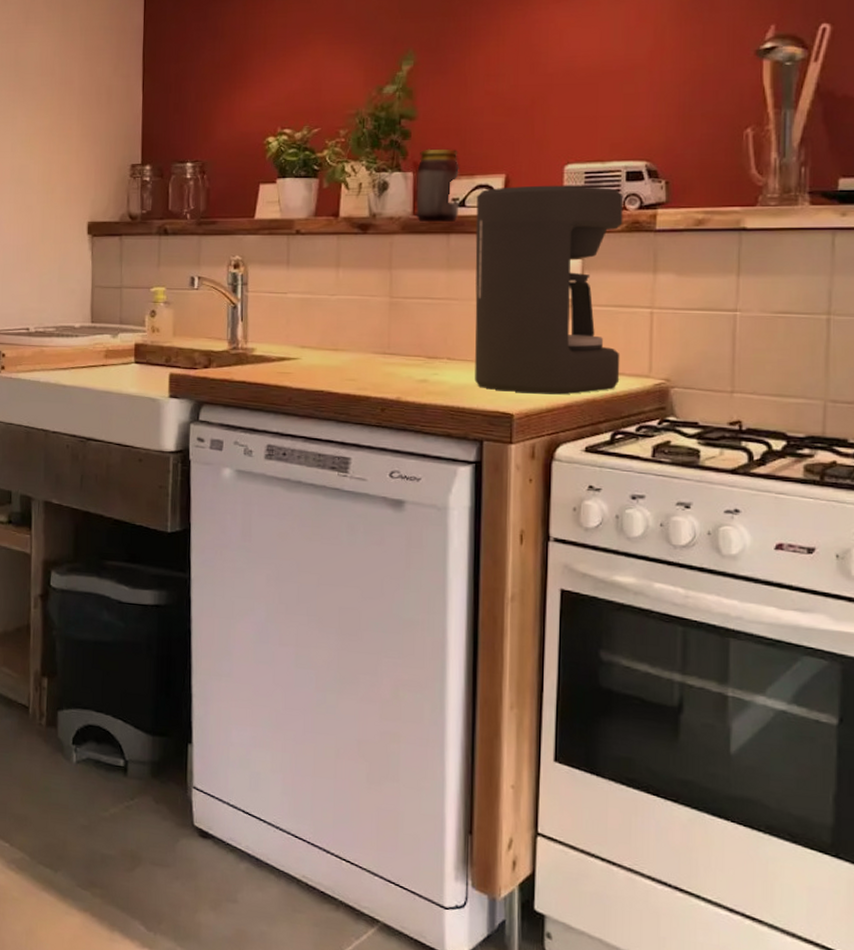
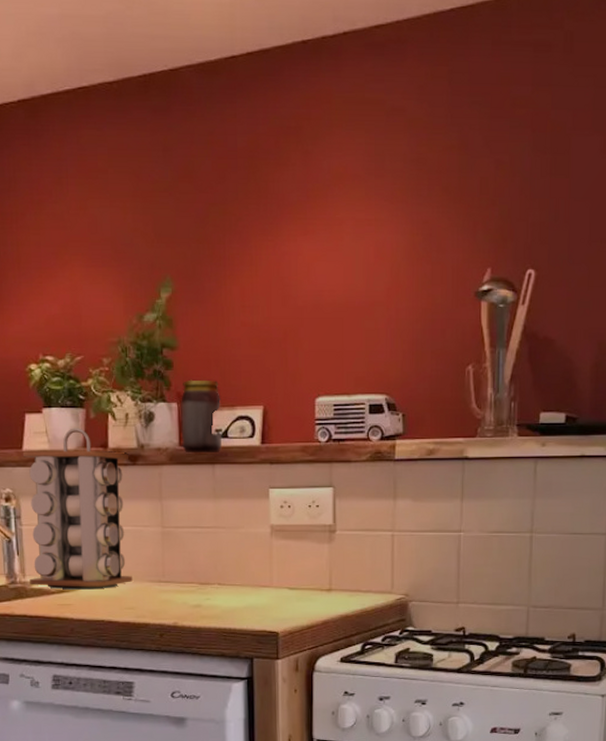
spice rack: none [251,197,360,358] -> present [23,428,133,589]
coffee maker: present [475,185,624,395] -> none [238,417,368,613]

